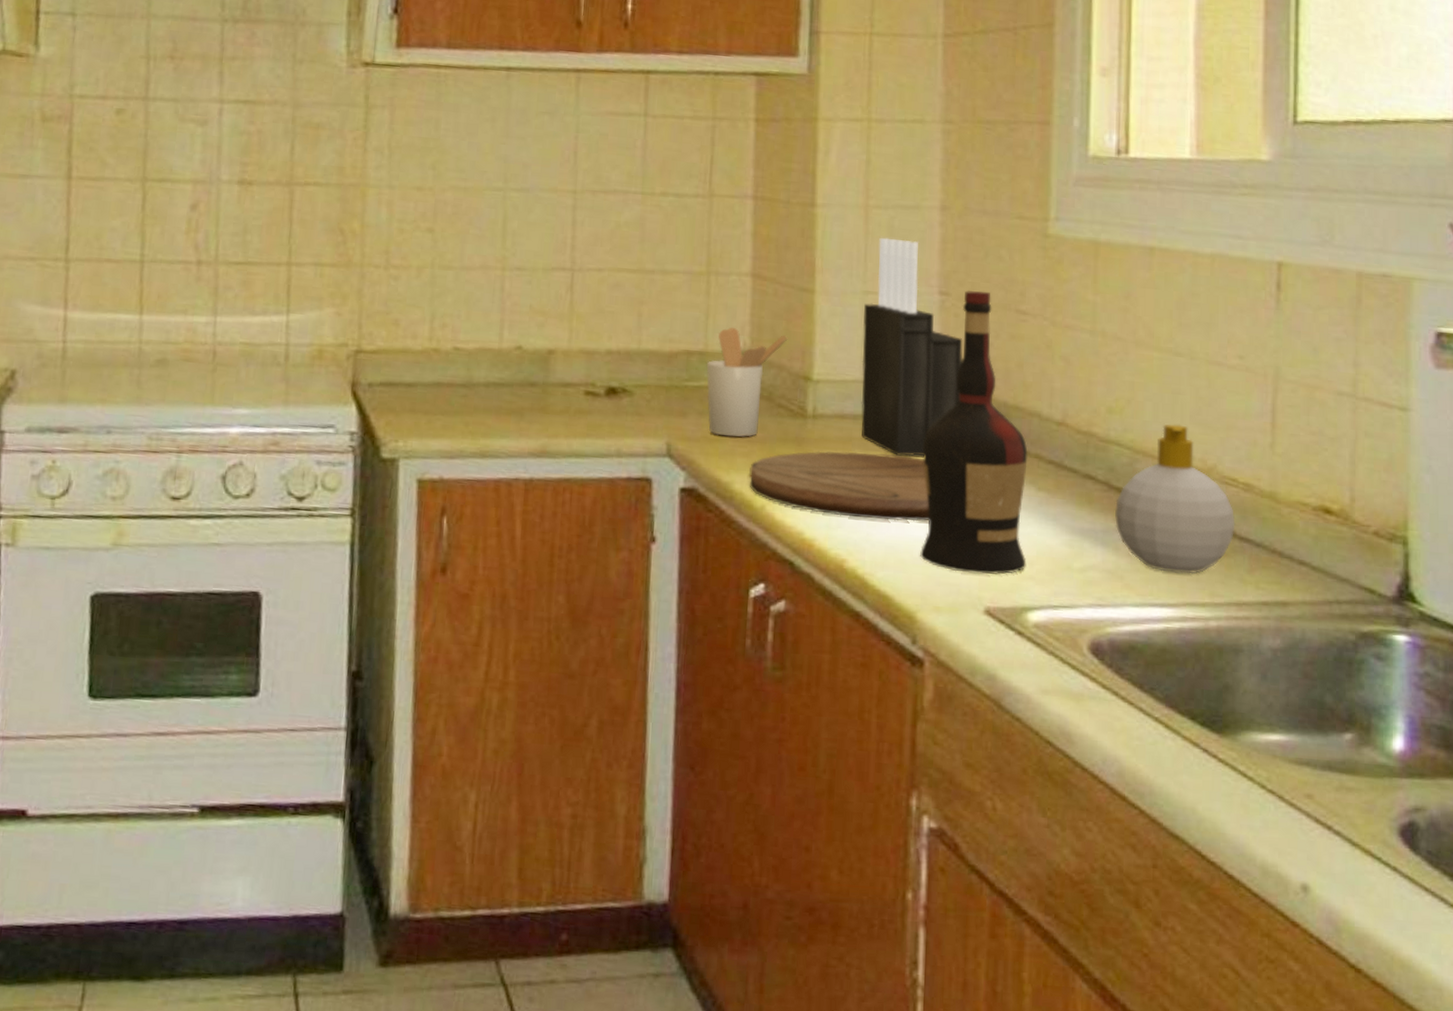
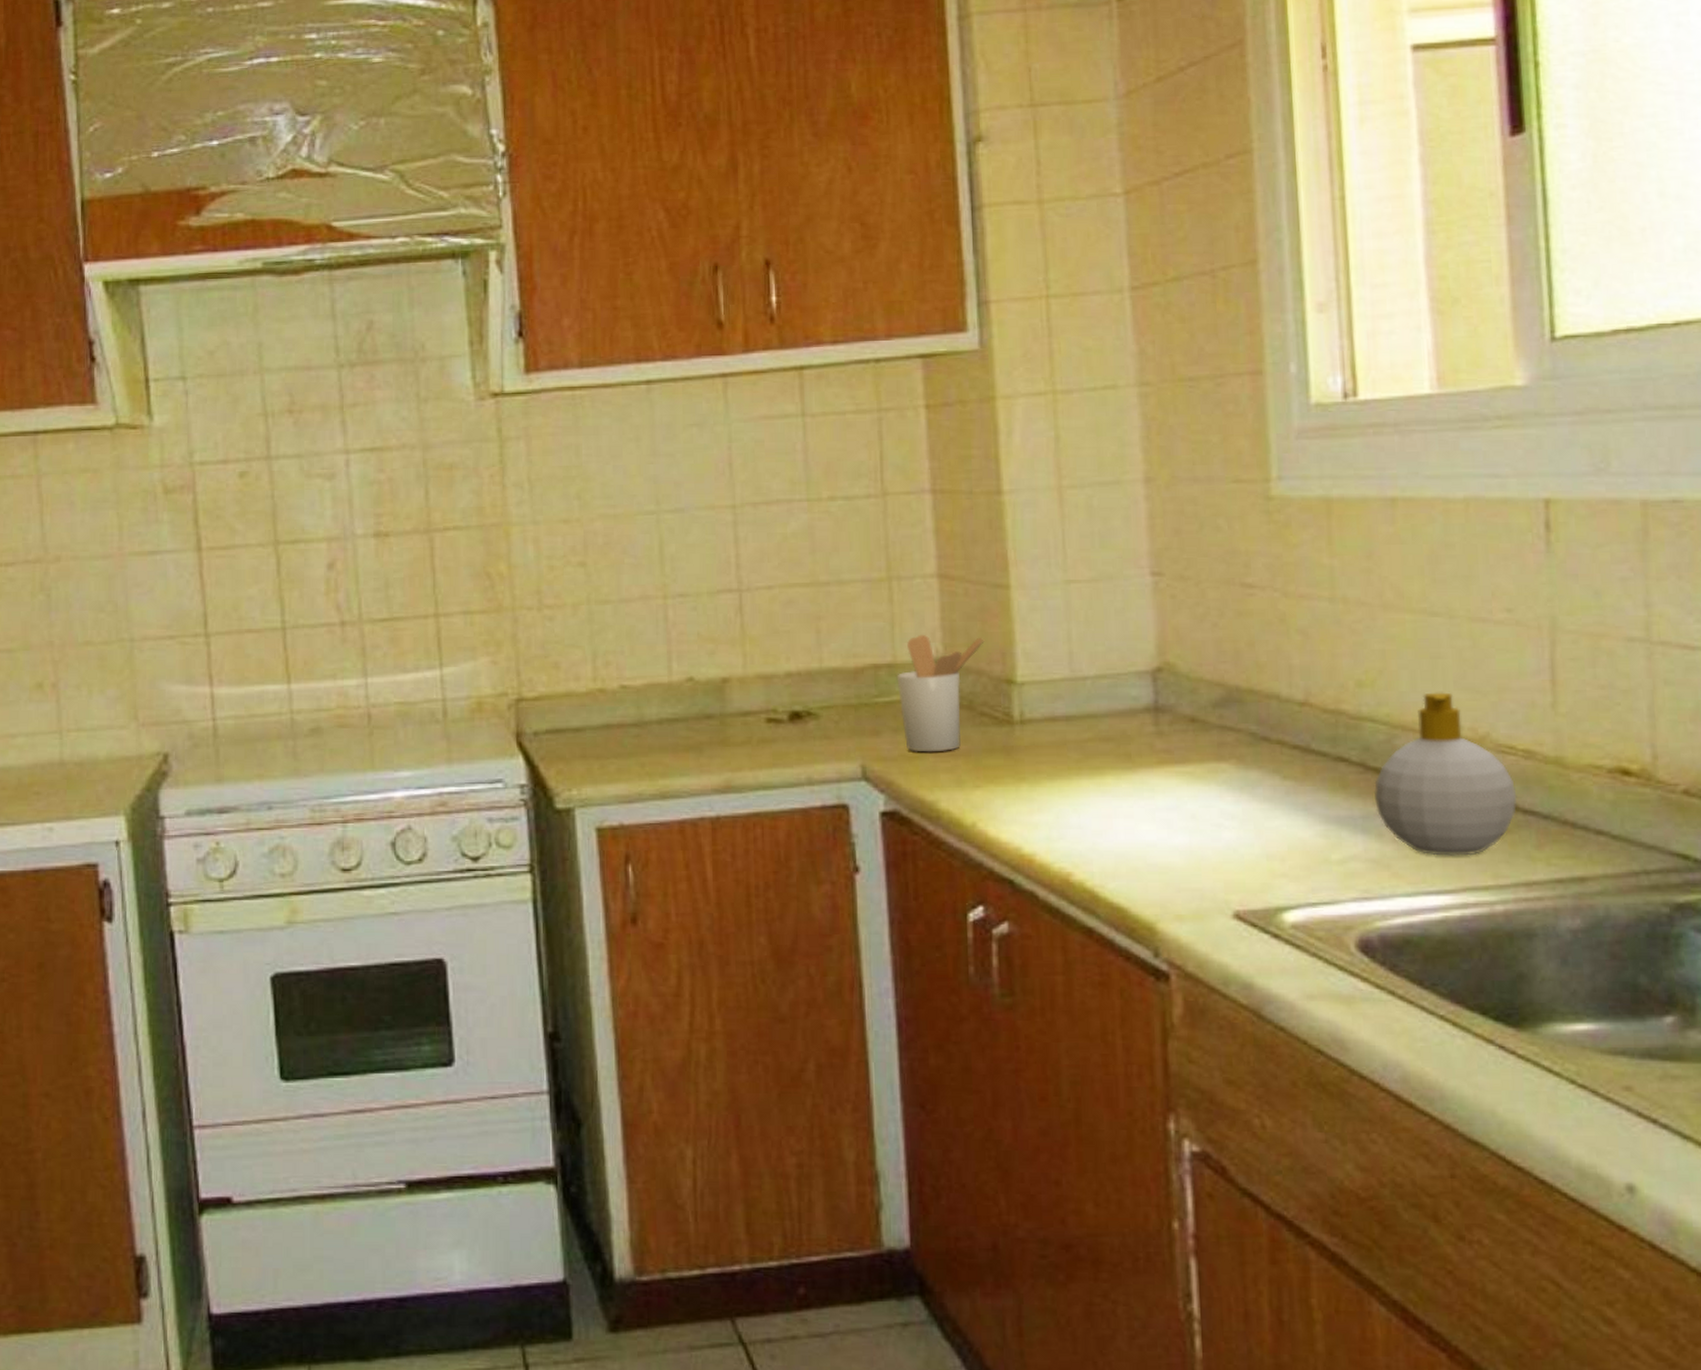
cutting board: present [749,451,929,522] -> none [955,754,1161,827]
knife block: present [861,237,963,457] -> none [1067,519,1186,756]
liquor: present [920,290,1028,575] -> none [1147,566,1277,876]

